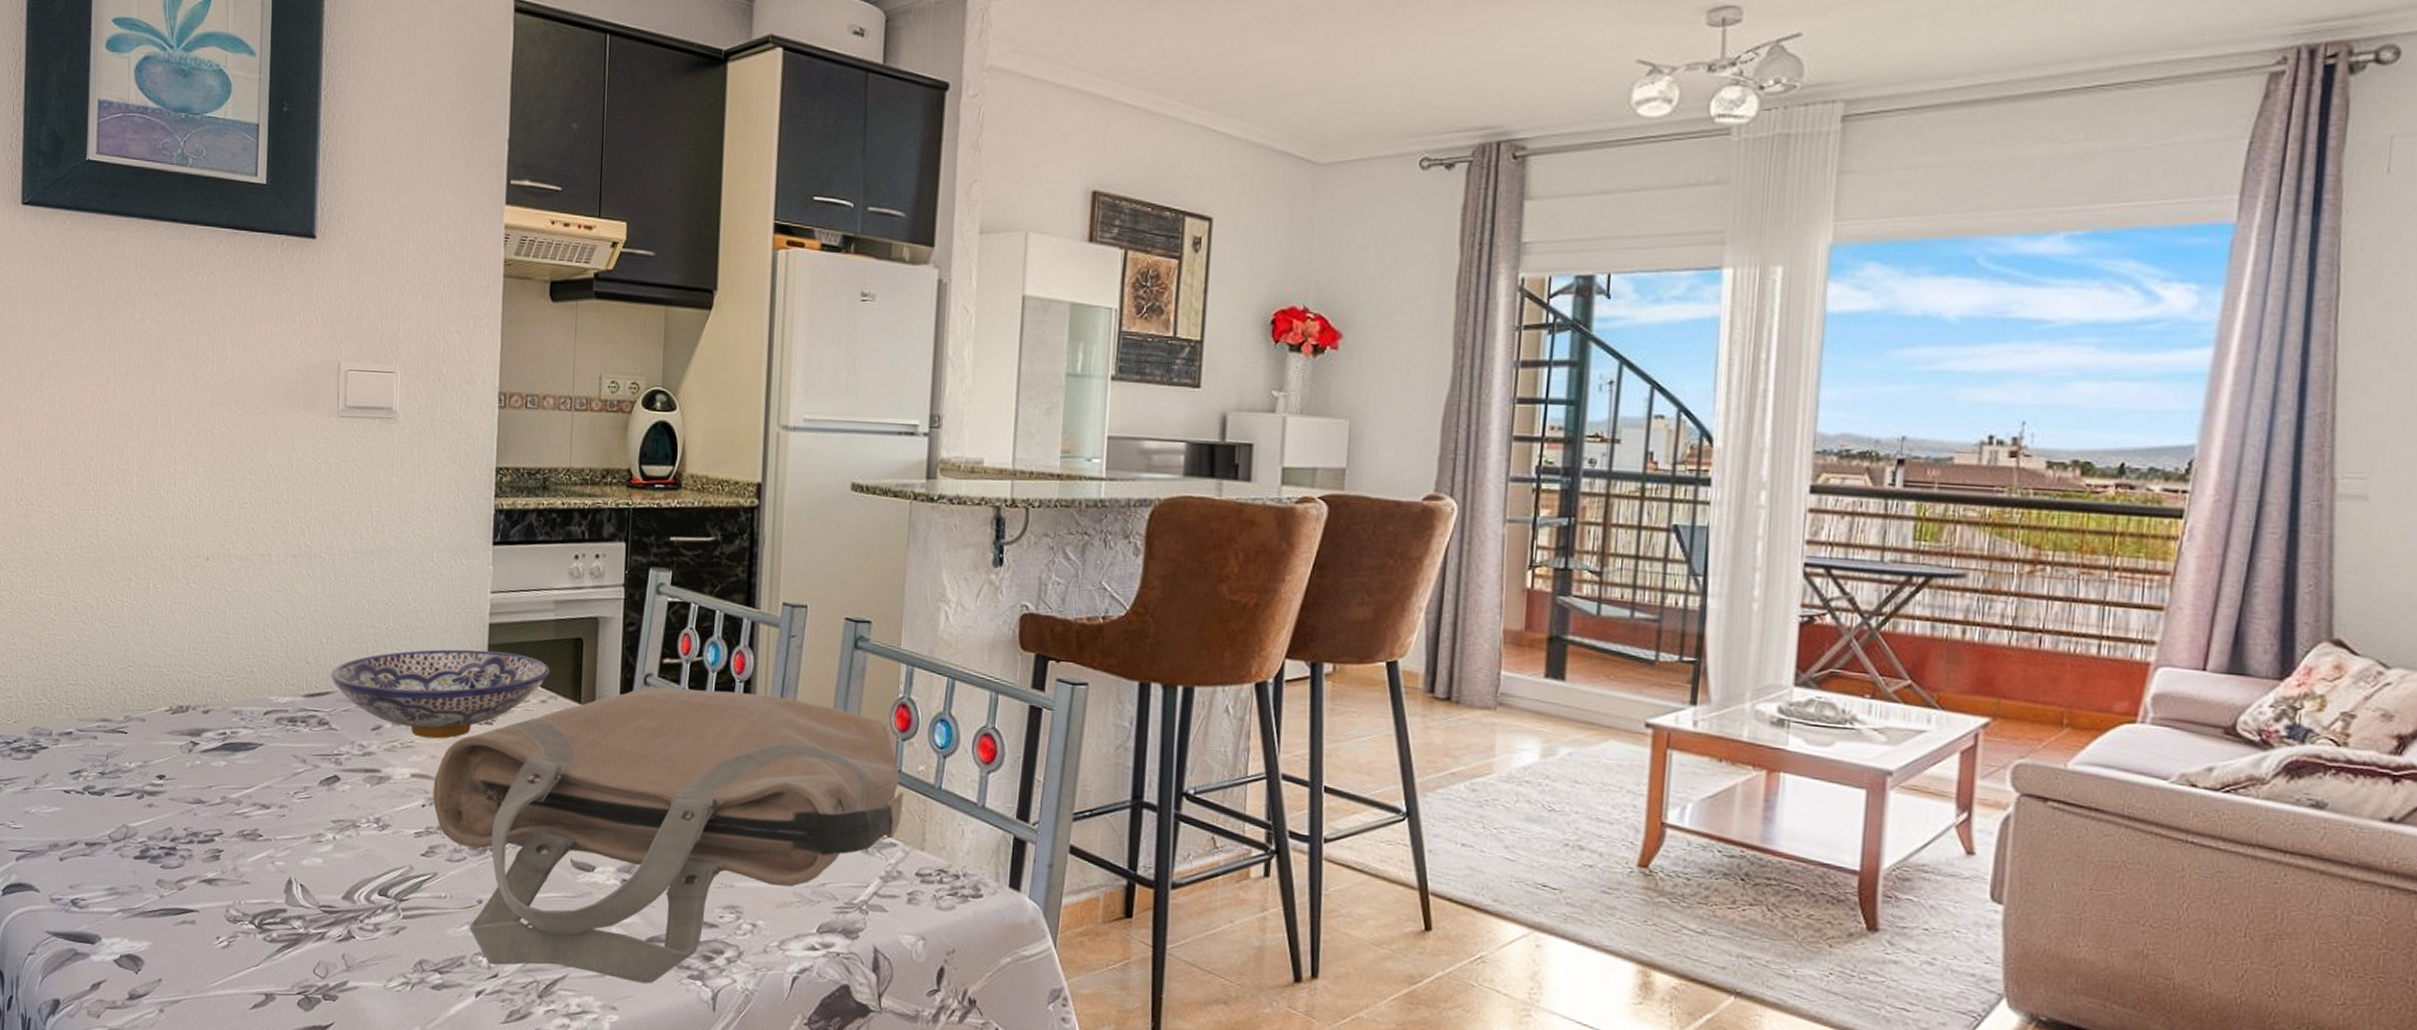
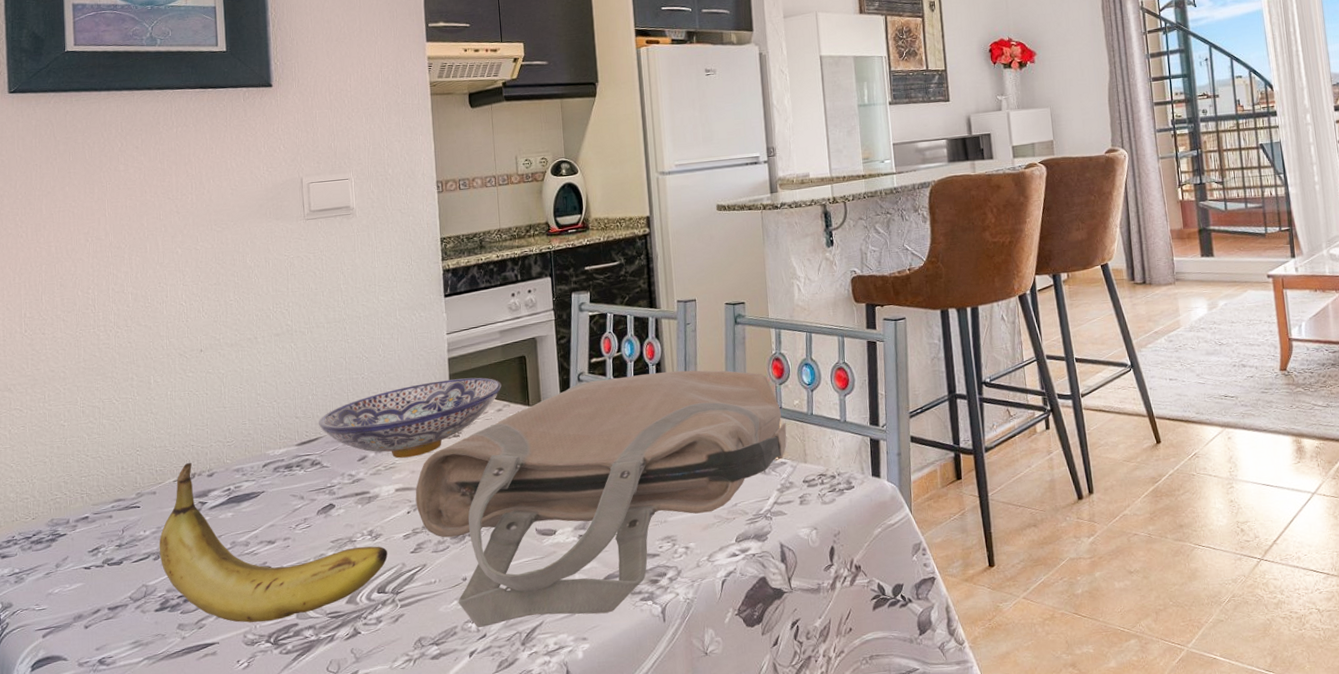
fruit: none [143,692,394,900] -> present [159,463,388,623]

